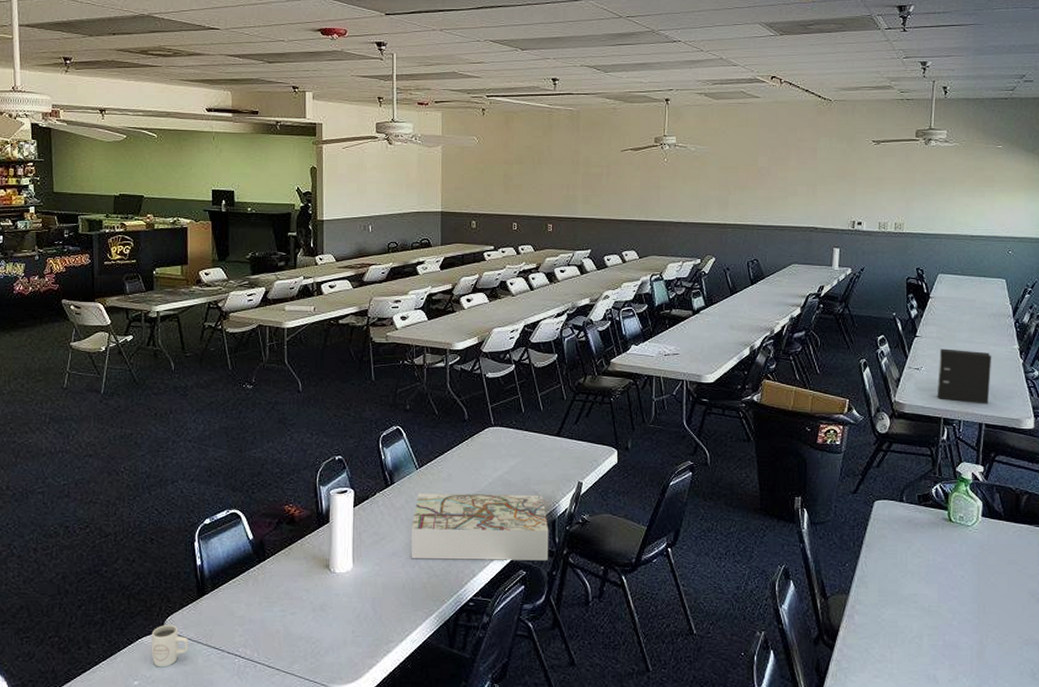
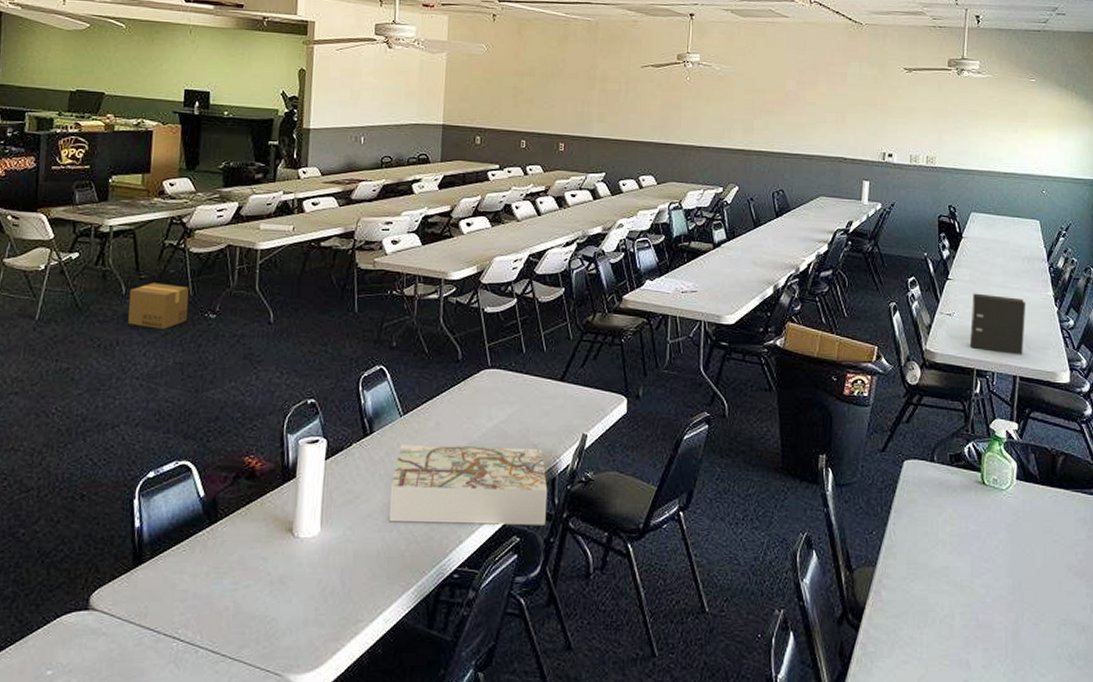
mug: present [151,624,189,667] -> none [71,599,119,653]
cardboard box: none [177,359,229,399] -> present [128,282,189,329]

